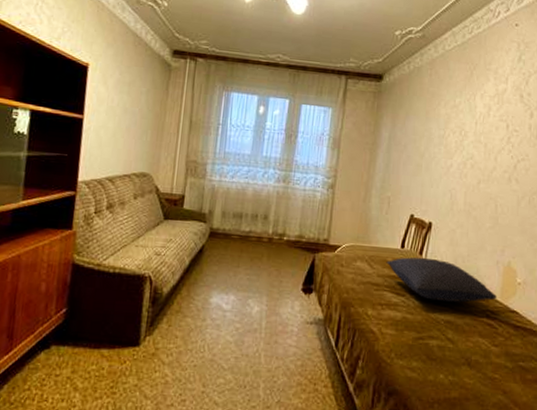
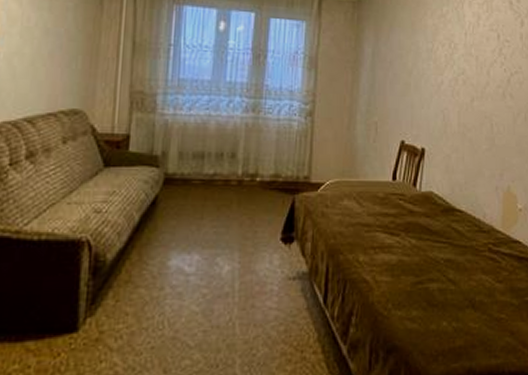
pillow: present [386,257,498,303] -> none [377,190,499,237]

